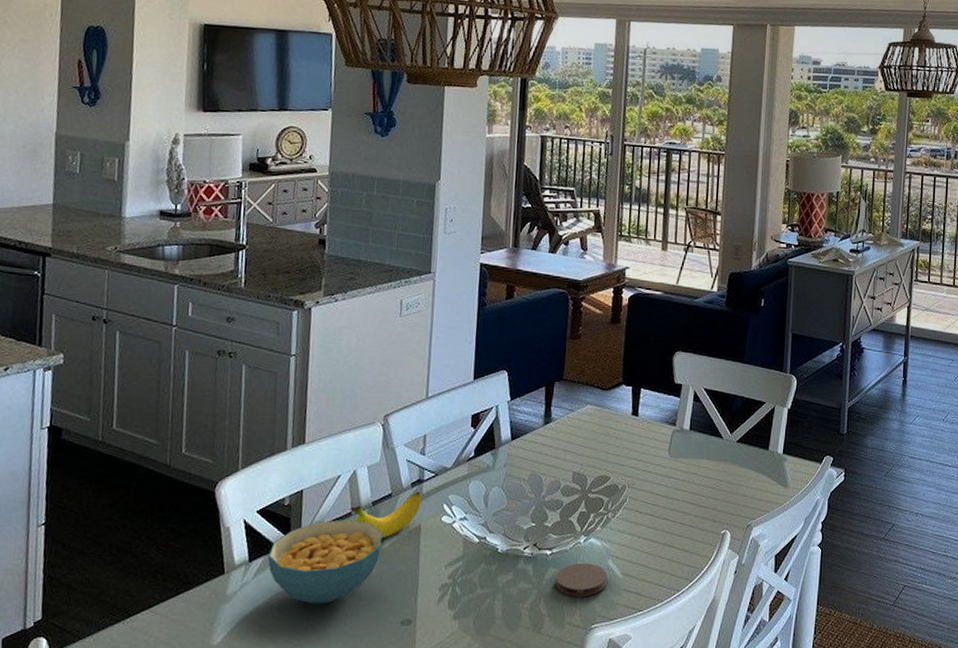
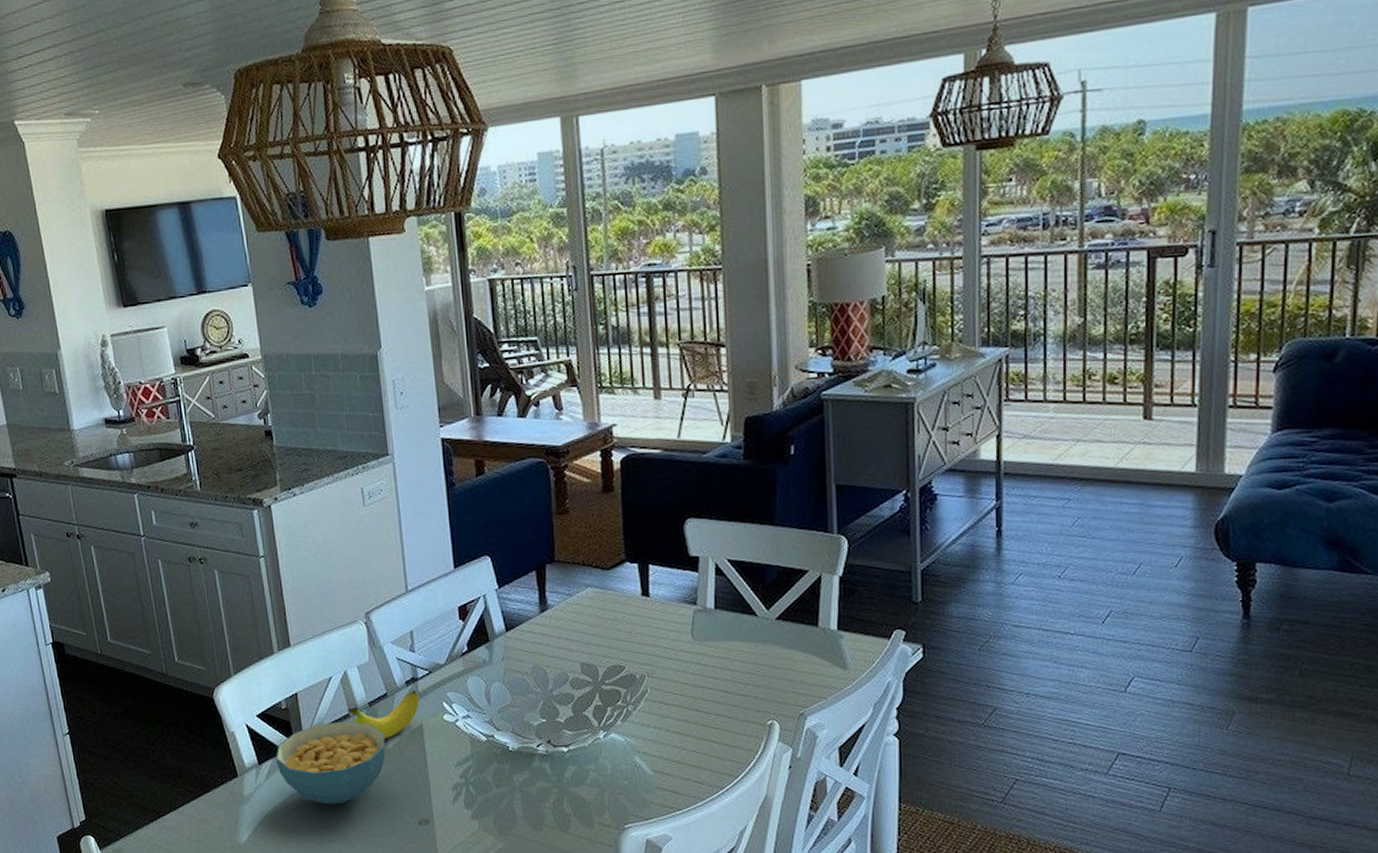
coaster: present [555,563,607,597] -> none [577,760,636,796]

